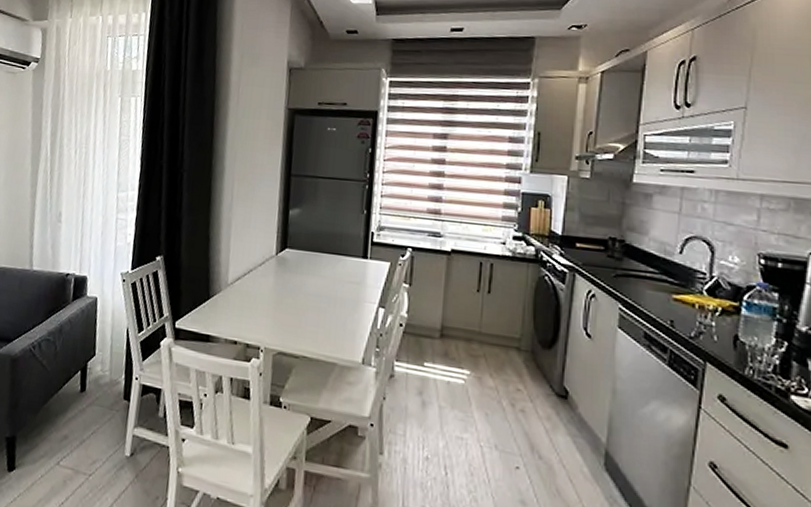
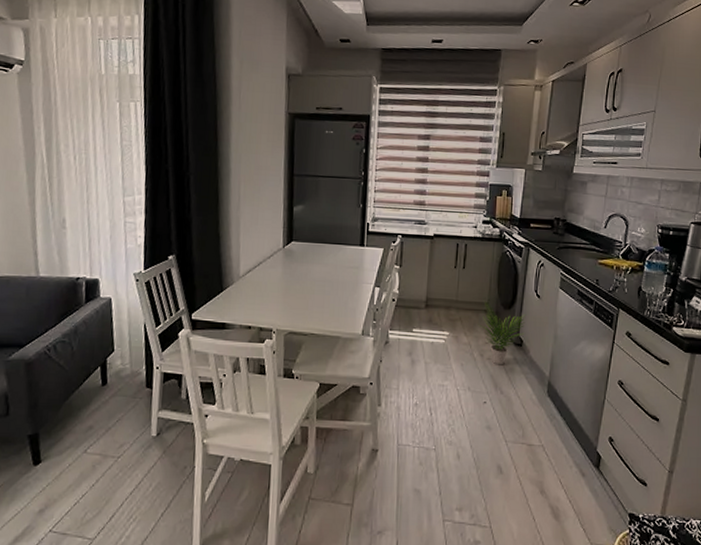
potted plant: none [507,335,573,421] -> present [477,301,527,365]

